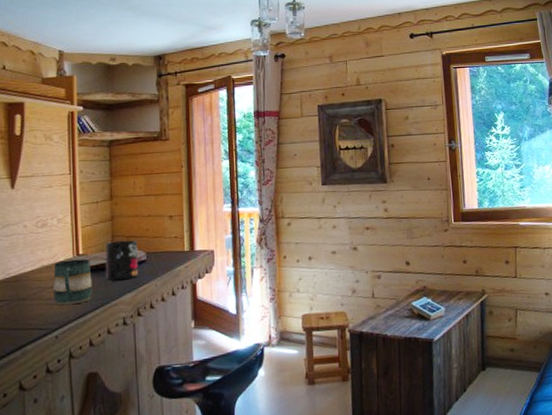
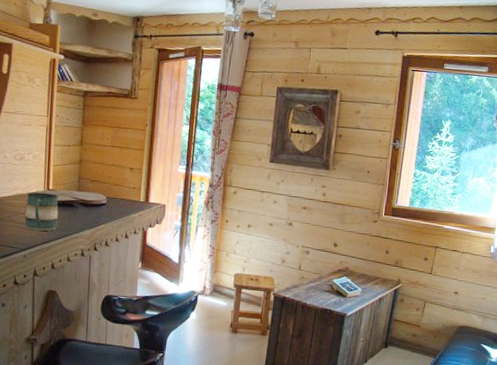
mug: present [105,240,139,281] -> none [71,182,101,218]

